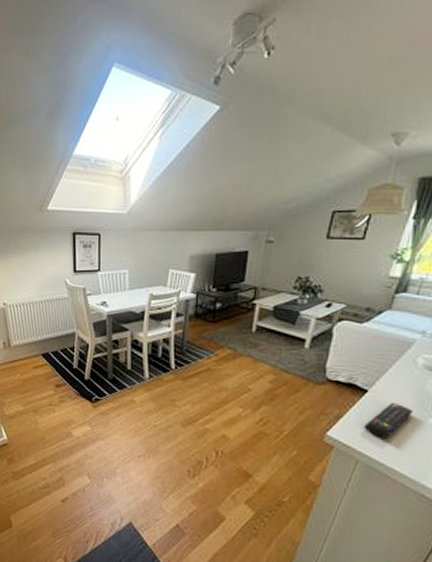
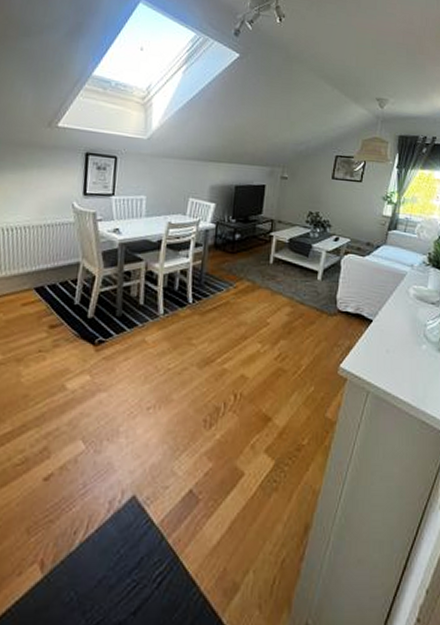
remote control: present [363,402,413,438] -> none [371,330,410,367]

